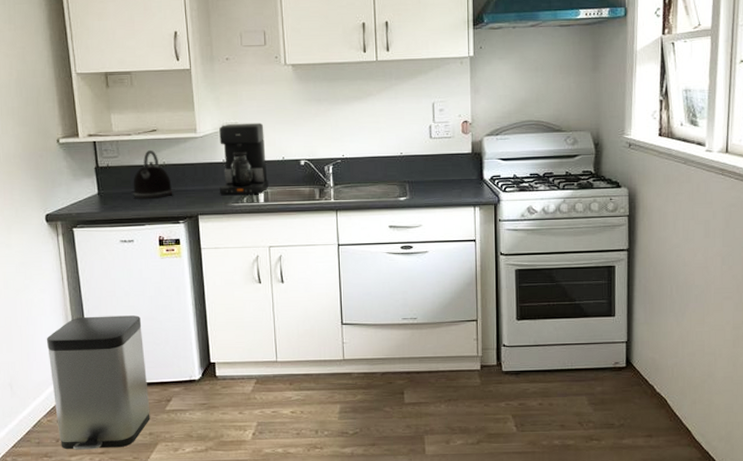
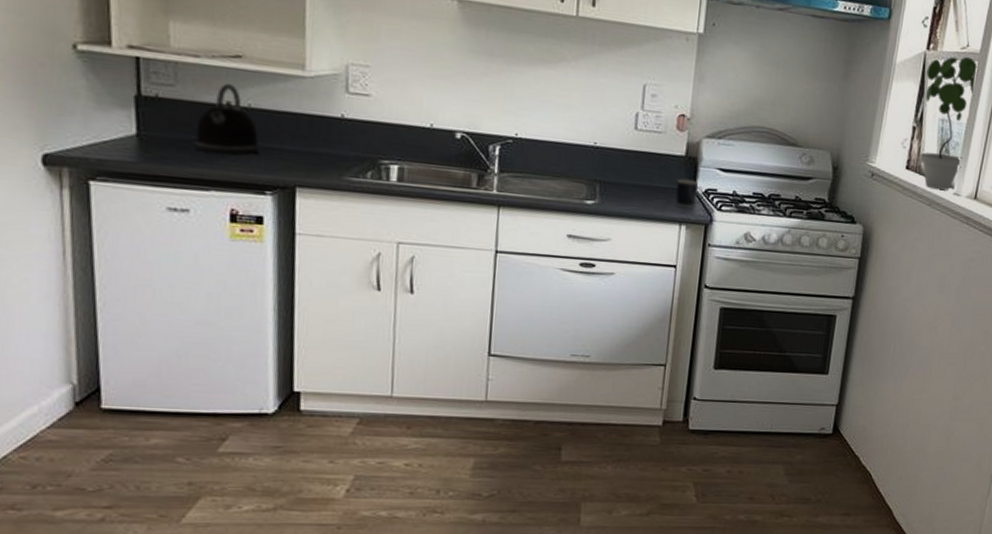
pedal bin: present [46,315,150,450] -> none [27,311,193,502]
coffee maker: present [219,122,269,195] -> none [332,65,408,170]
mug: none [467,170,490,194] -> present [675,178,704,209]
potted plant: none [665,34,712,150] -> present [919,56,978,191]

